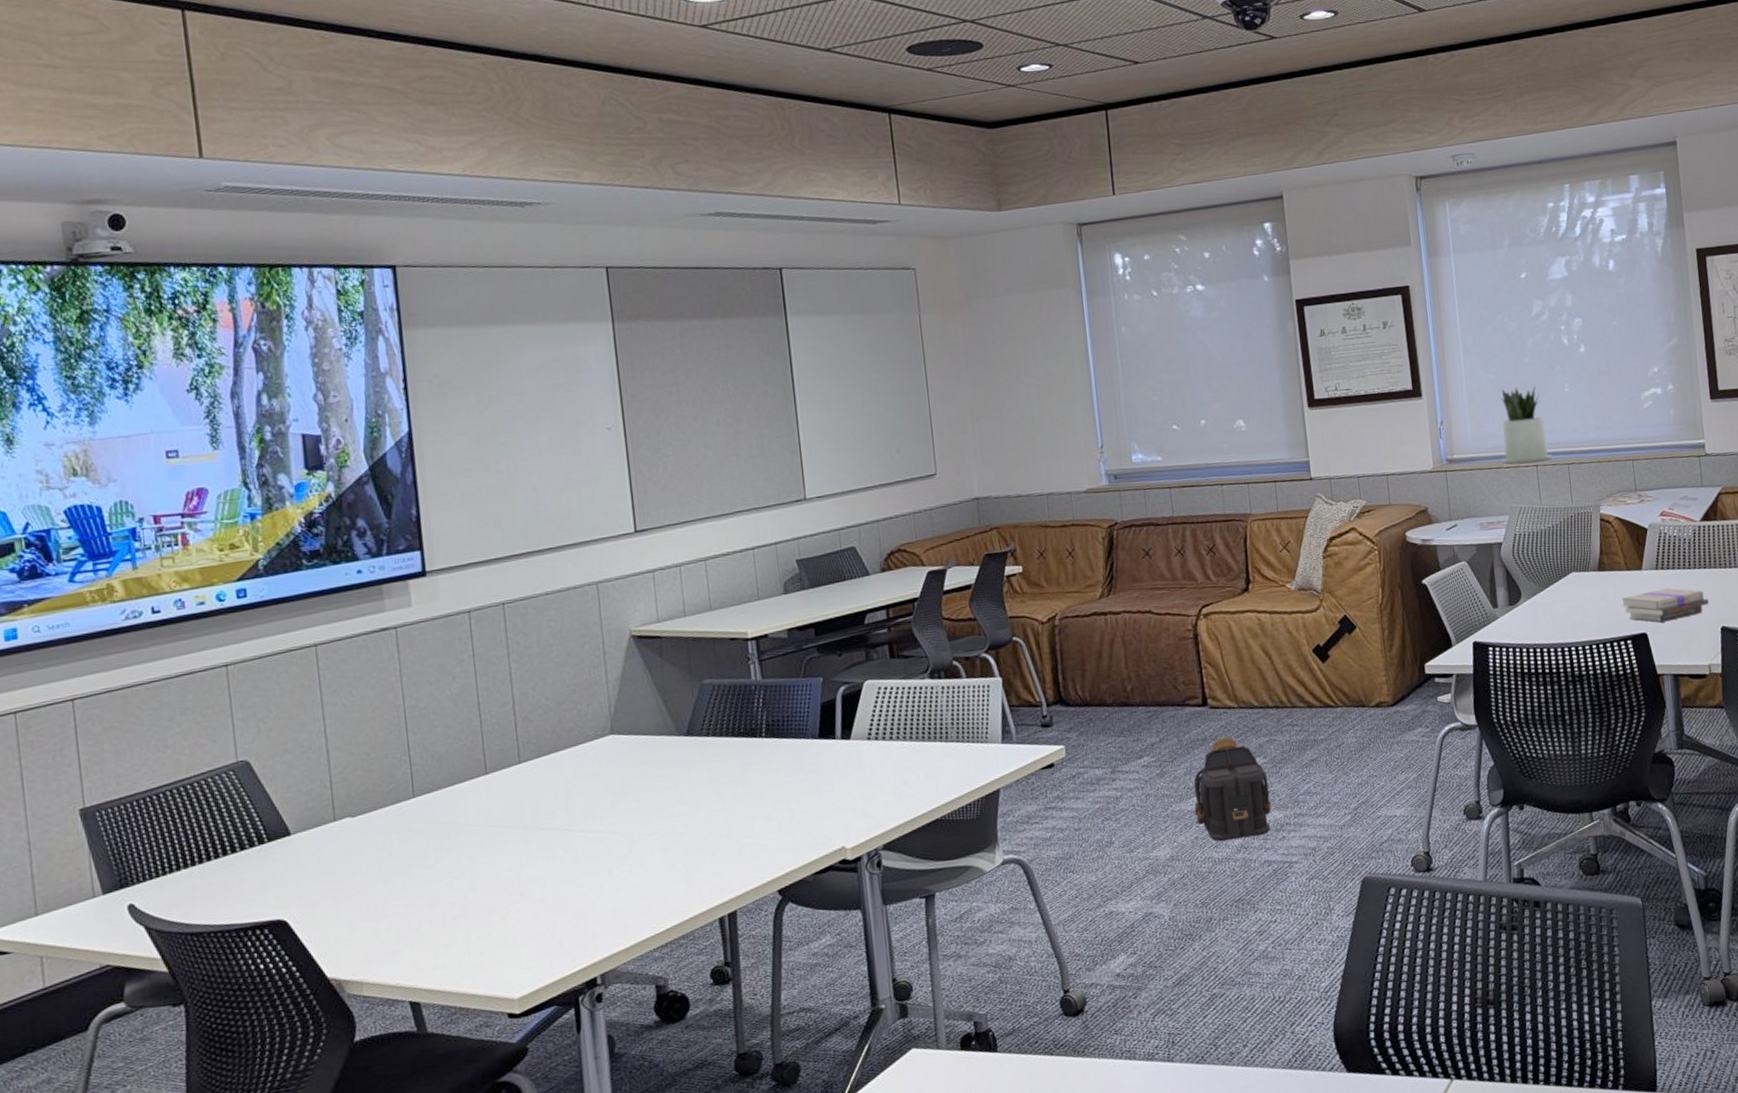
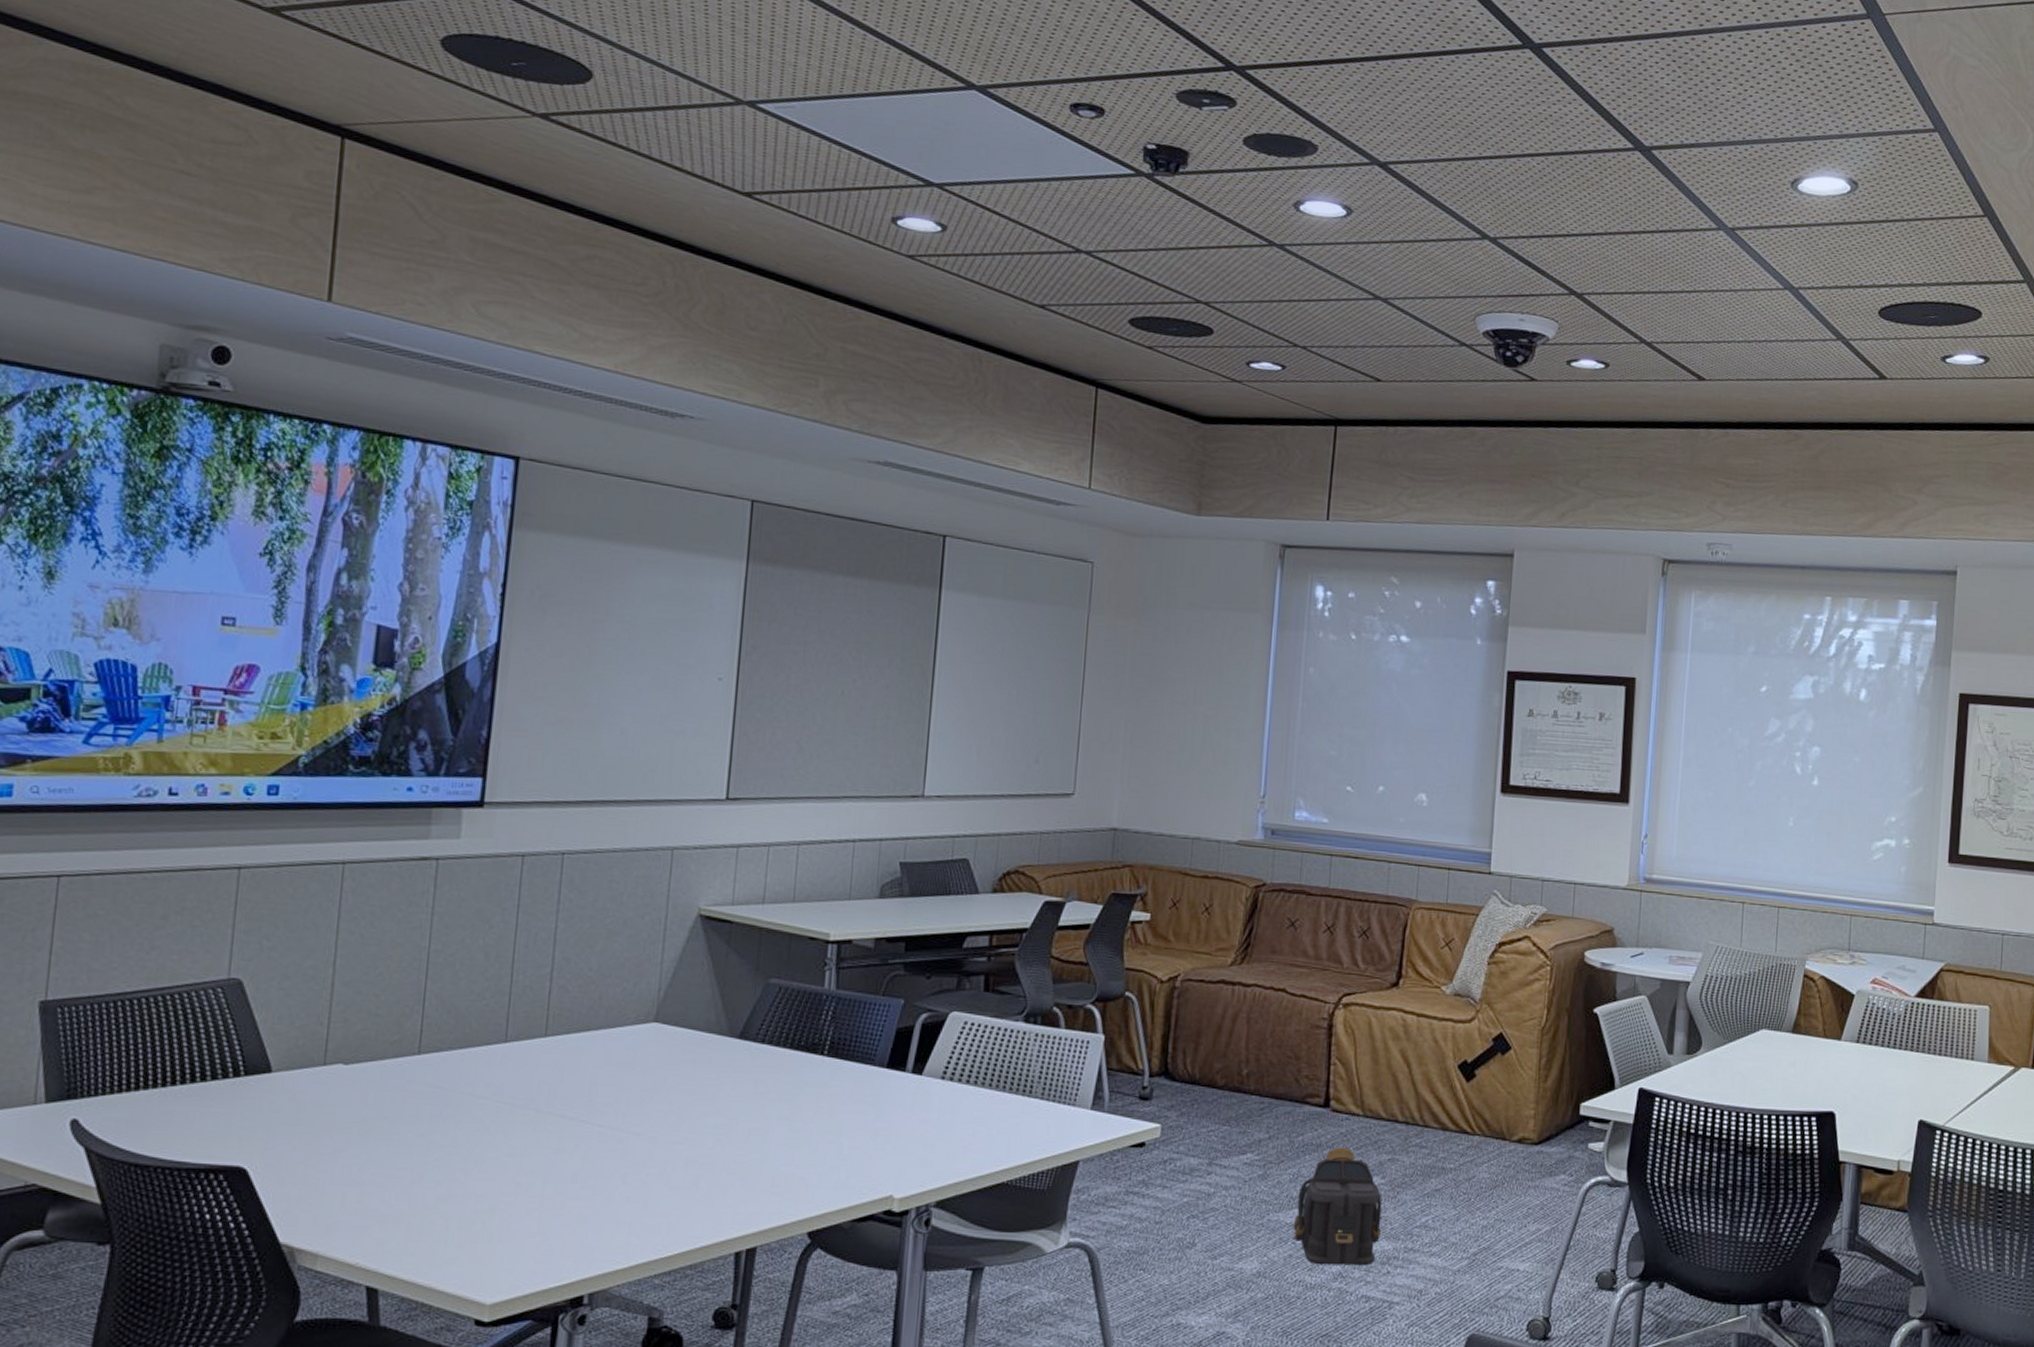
planter: present [1501,385,1553,466] -> none [1704,810,1763,900]
books: present [1622,588,1709,623] -> none [1813,1065,1909,1104]

